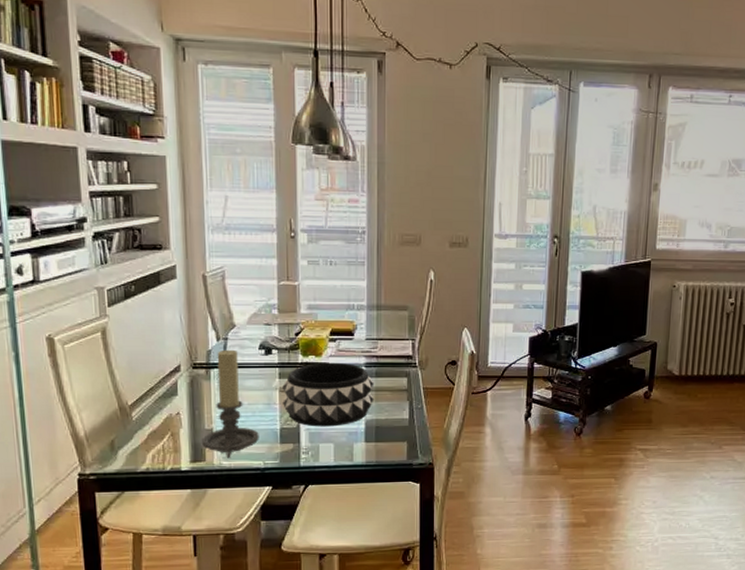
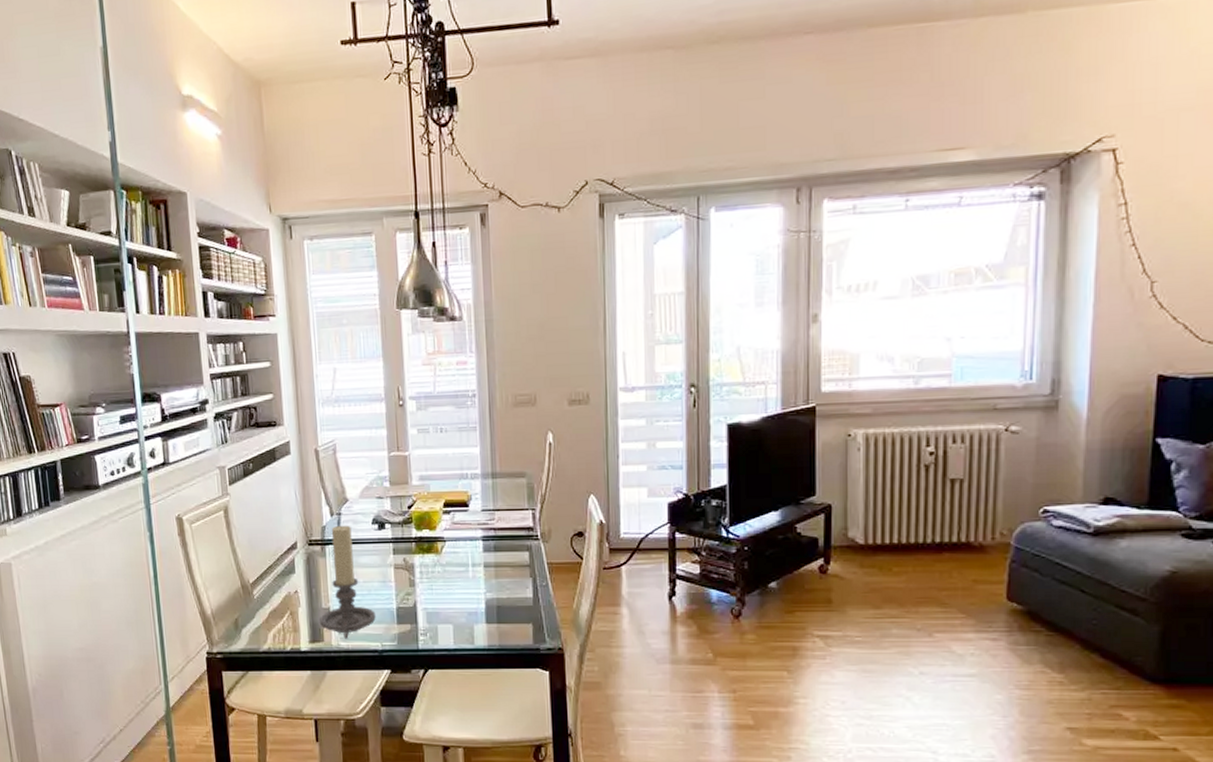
decorative bowl: present [282,362,374,427] -> none [397,536,494,606]

